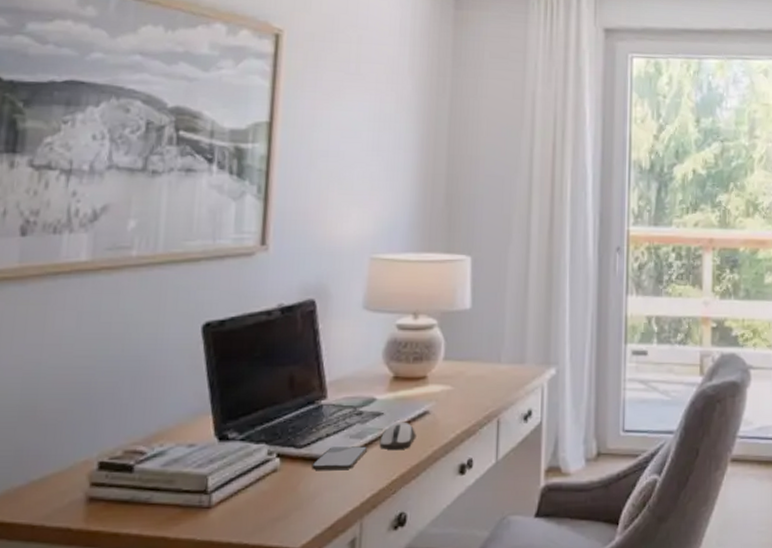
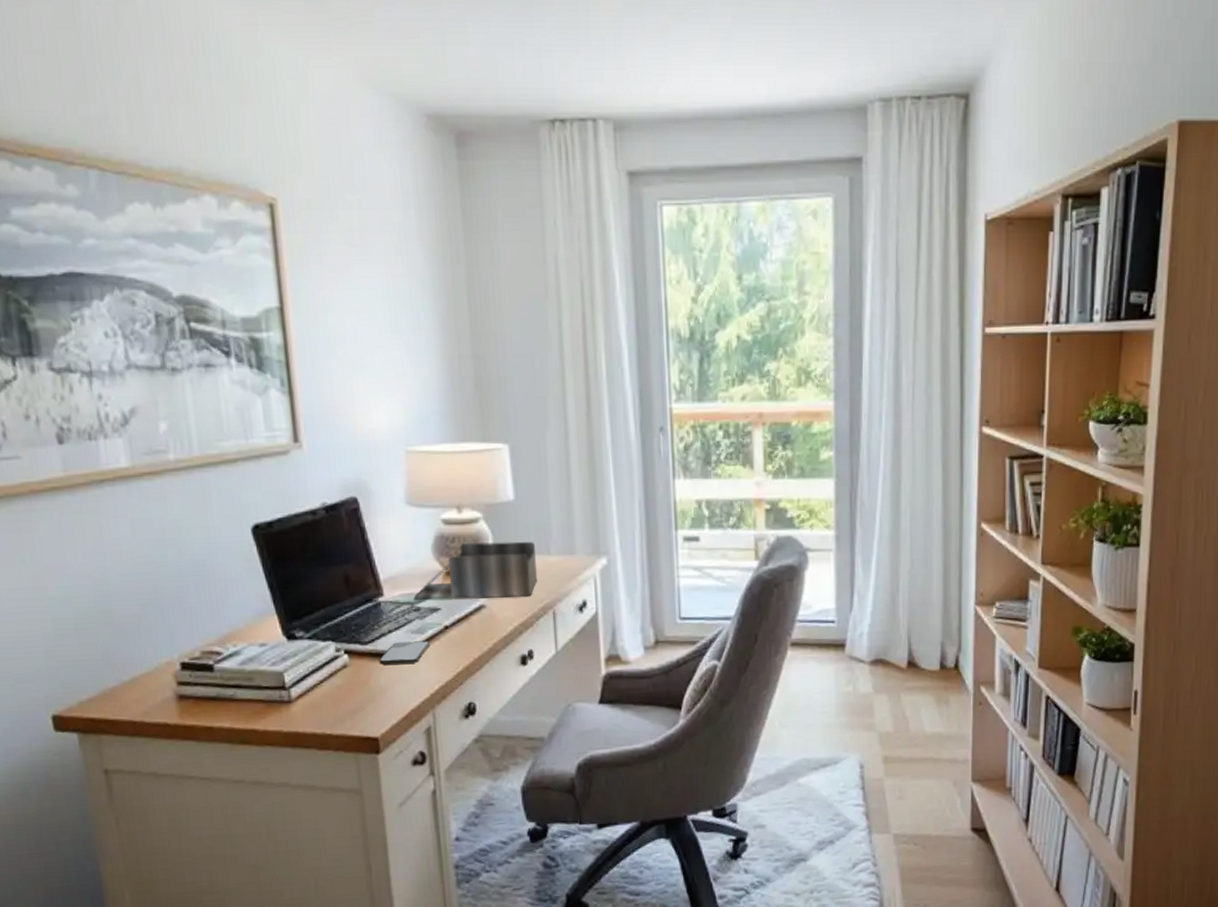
desk organizer: none [357,348,486,405] -> present [413,541,537,601]
computer mouse: present [379,422,416,450] -> none [440,616,475,644]

